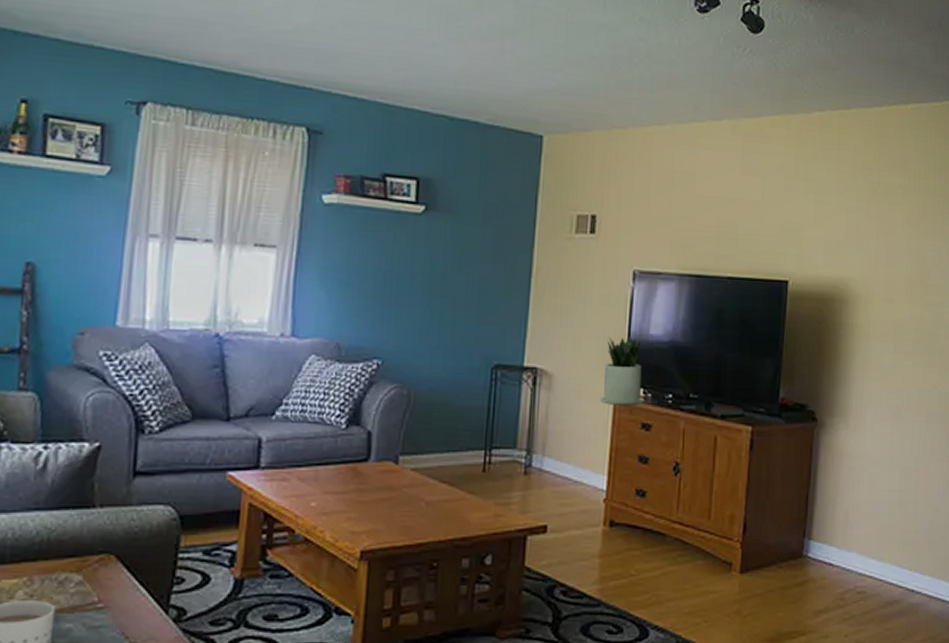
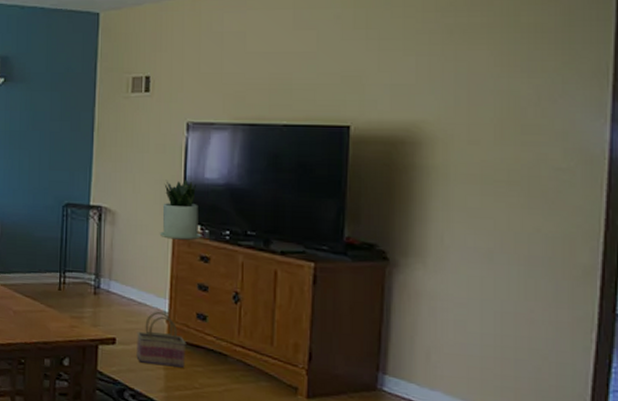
basket: none [569,489,624,553] -> present [136,311,187,368]

